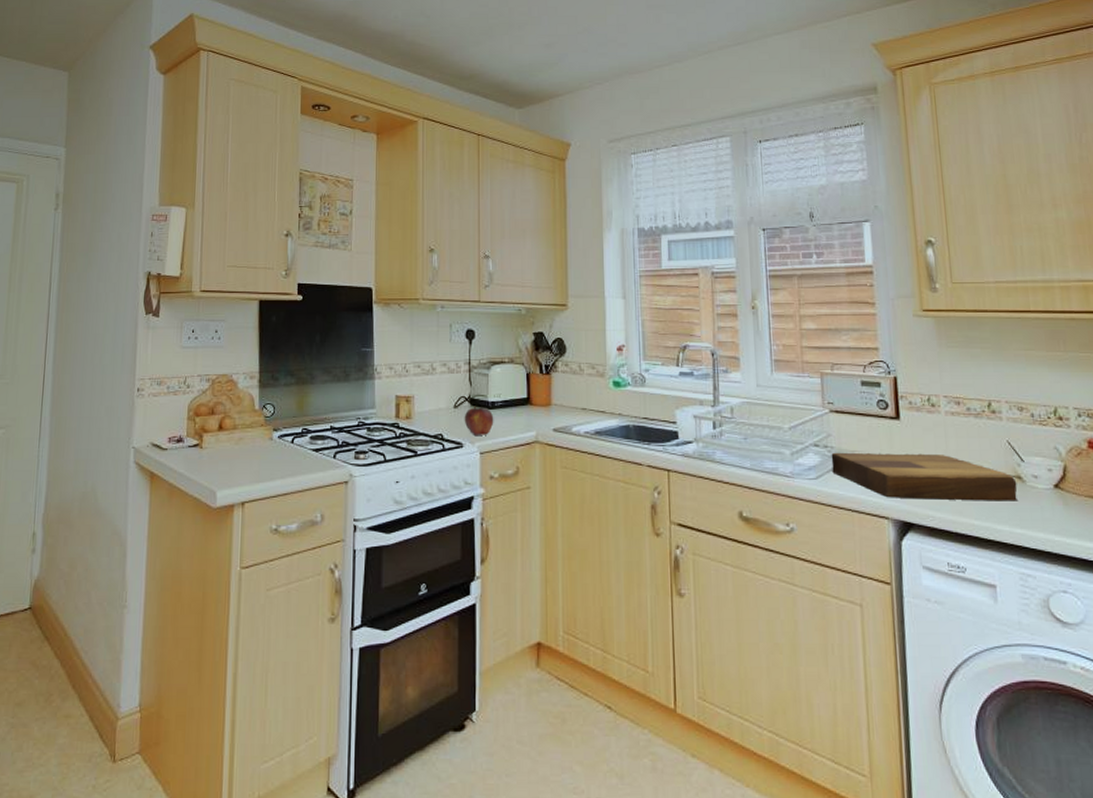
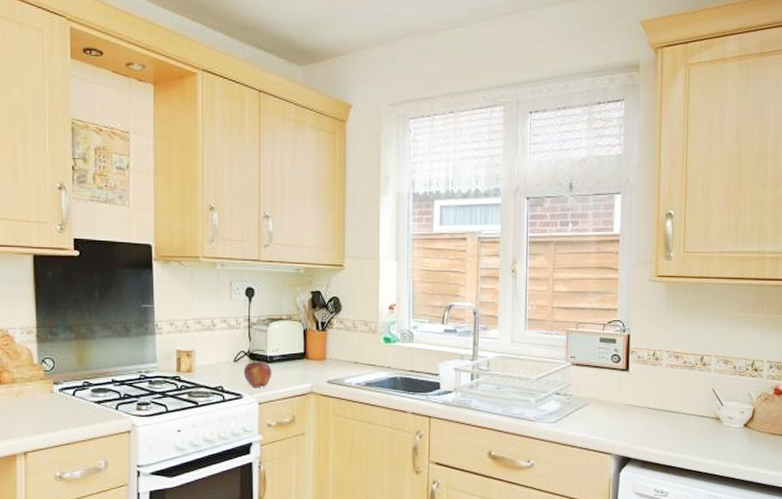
cutting board: present [831,452,1019,501] -> none [569,399,716,439]

